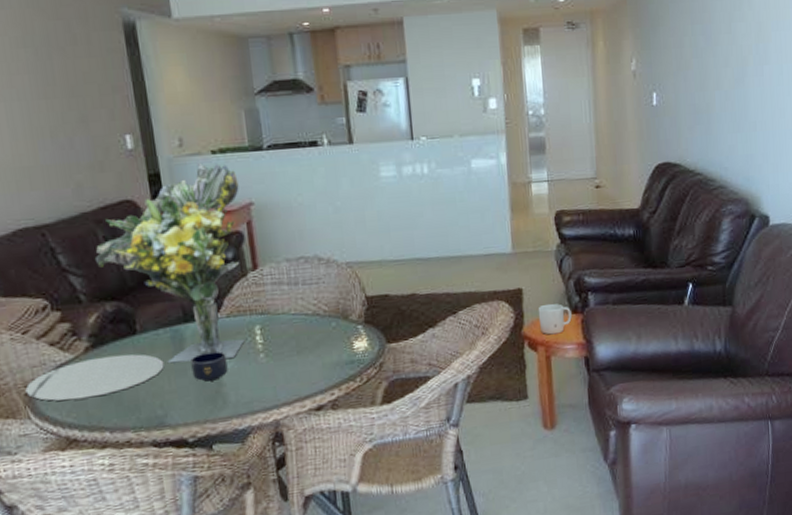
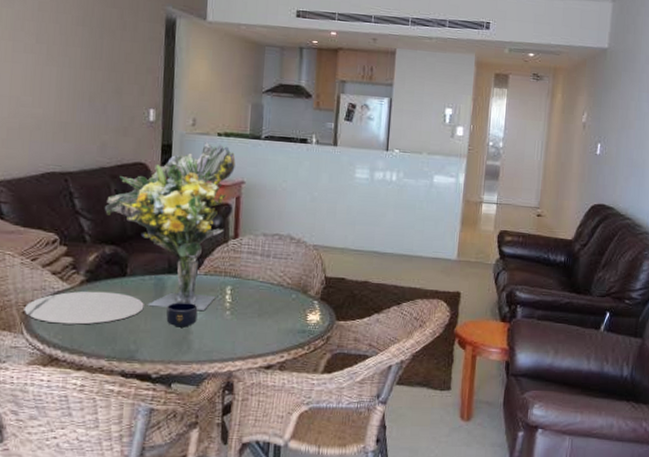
mug: present [538,303,572,335] -> none [470,309,500,337]

